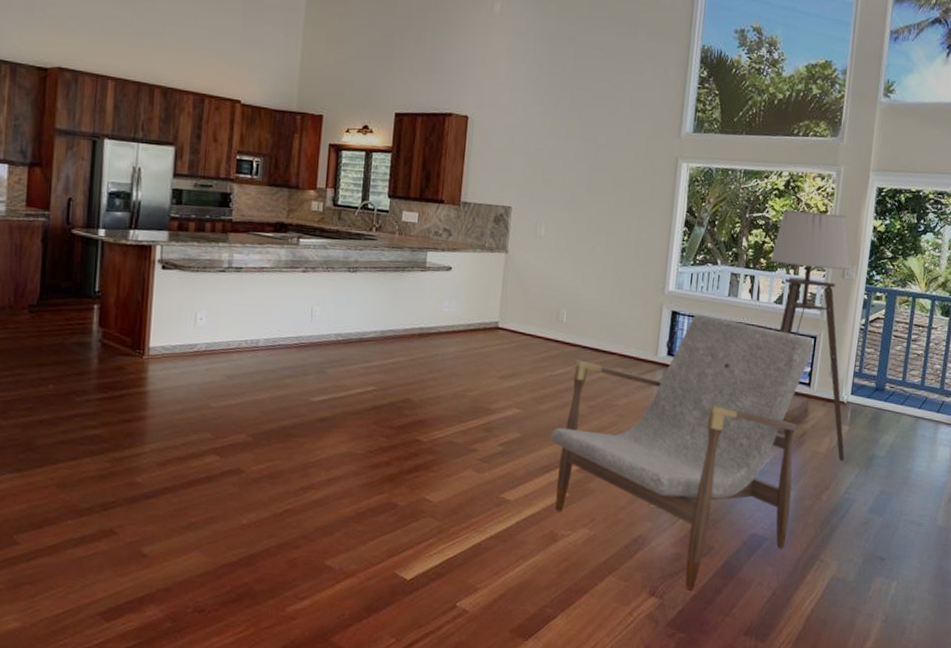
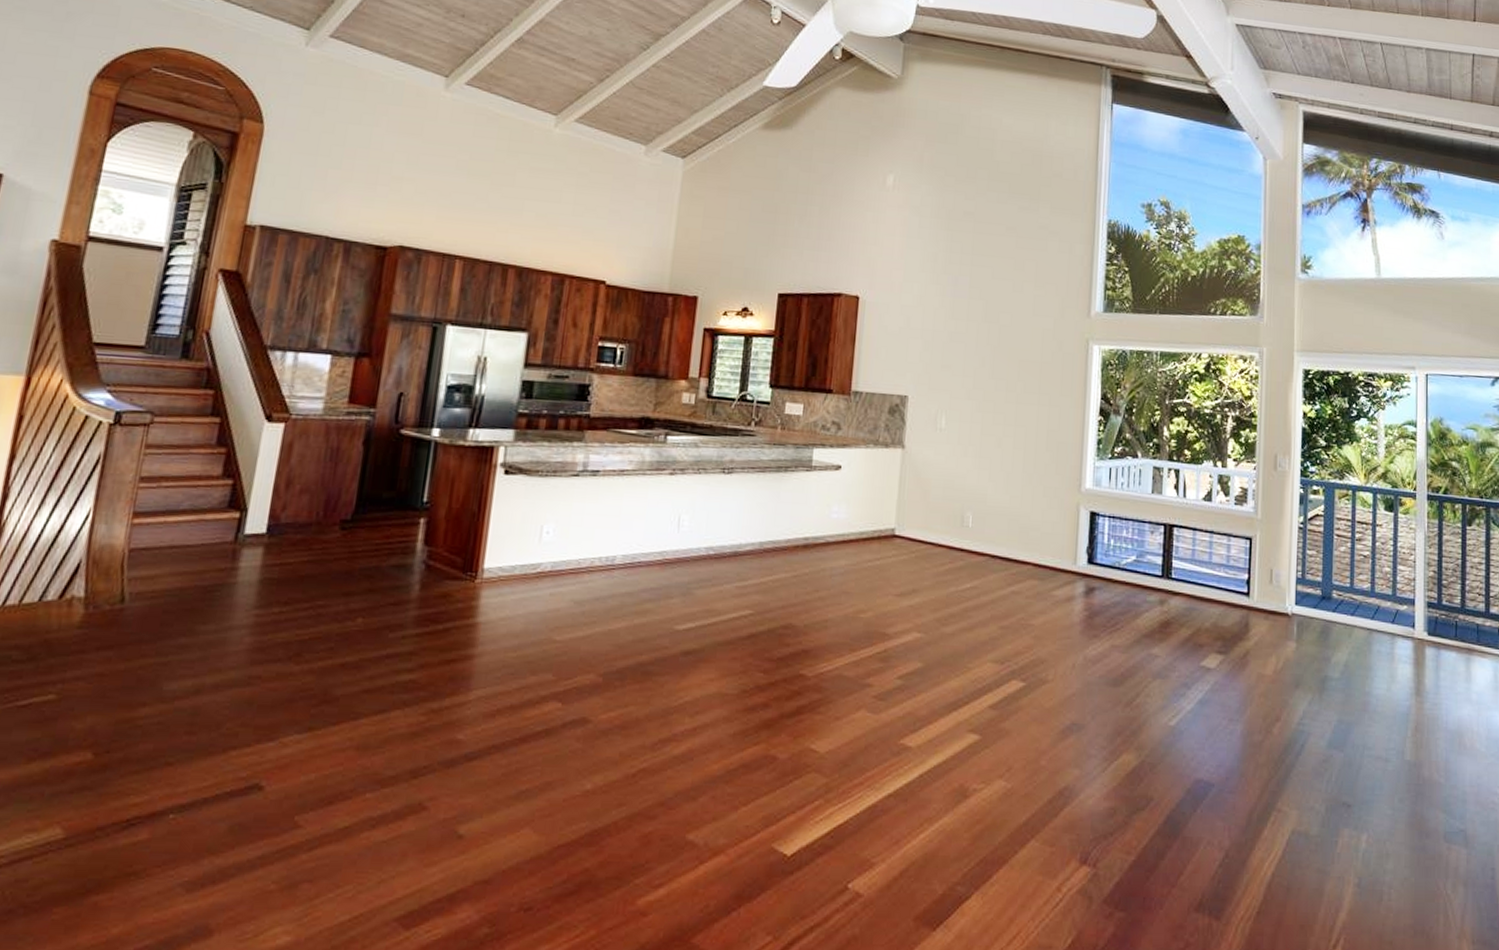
armchair: present [551,314,814,589] -> none [958,514,1250,854]
floor lamp: present [770,210,850,461] -> none [1195,395,1294,685]

